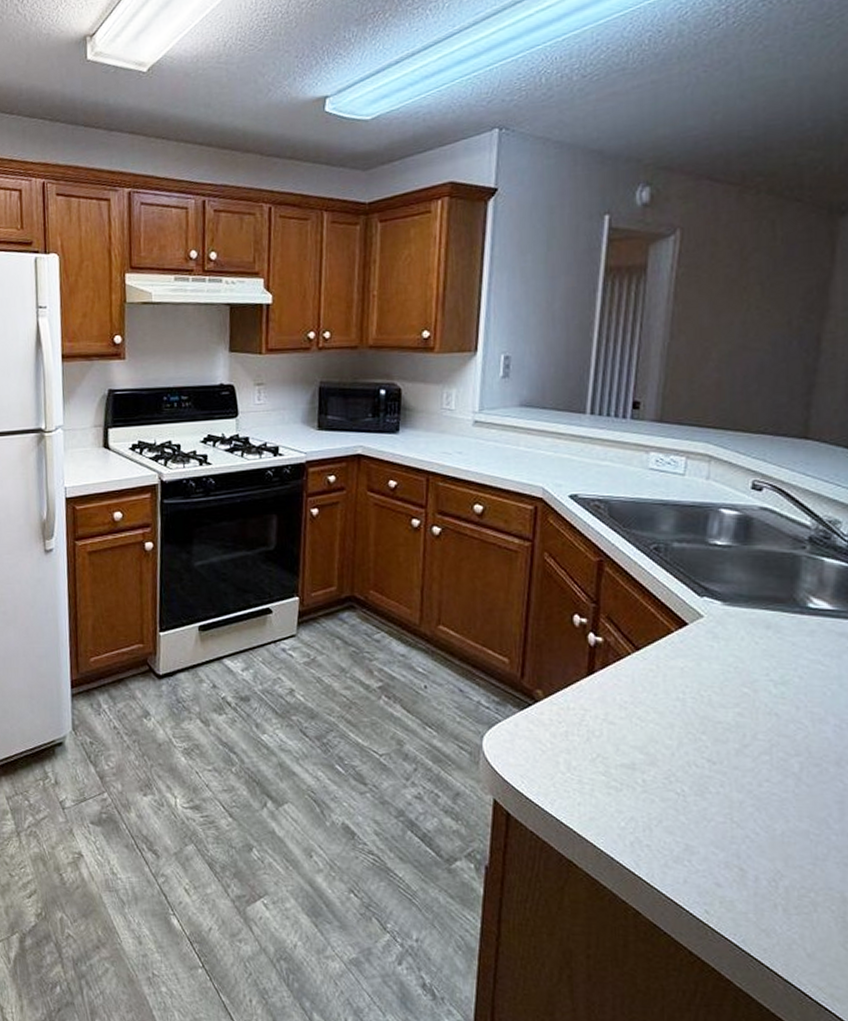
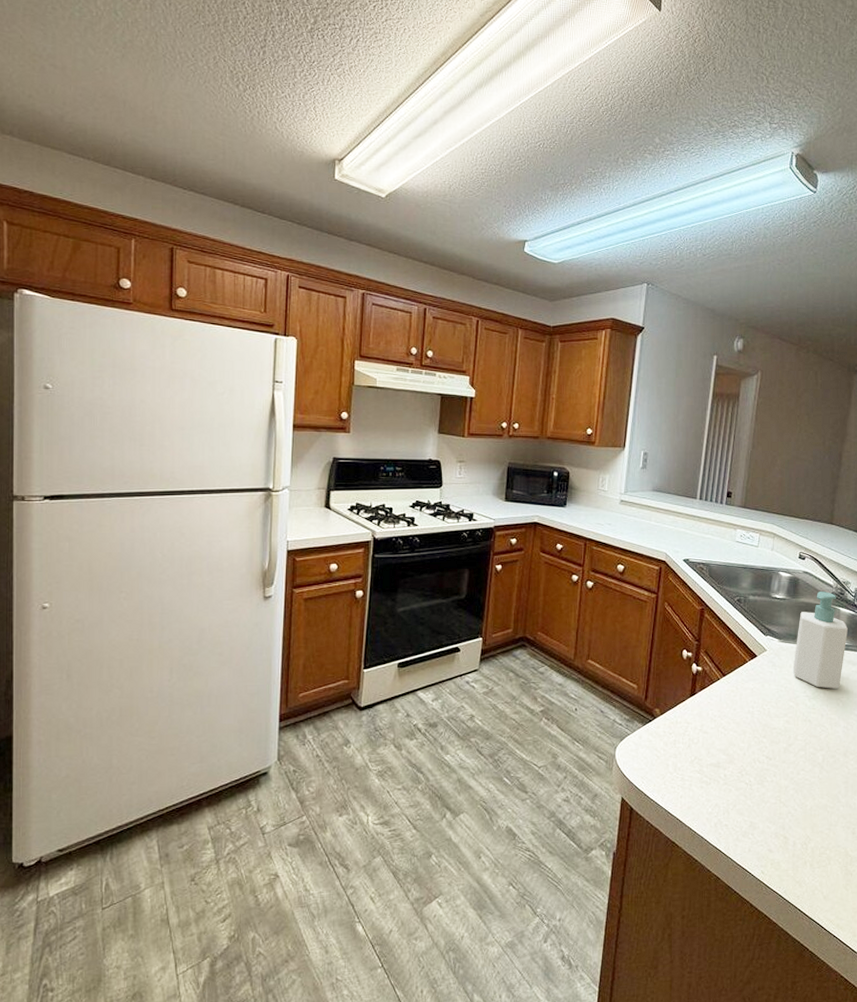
soap bottle: none [747,535,838,671] -> present [793,592,848,689]

